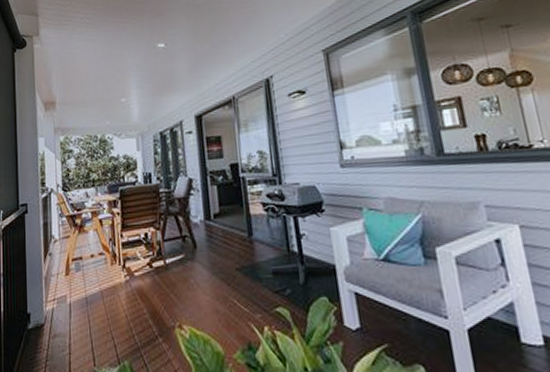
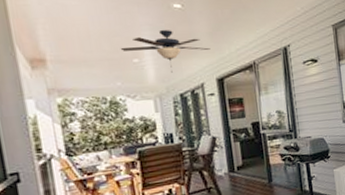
ceiling fan: none [111,68,190,111] -> present [120,29,210,73]

